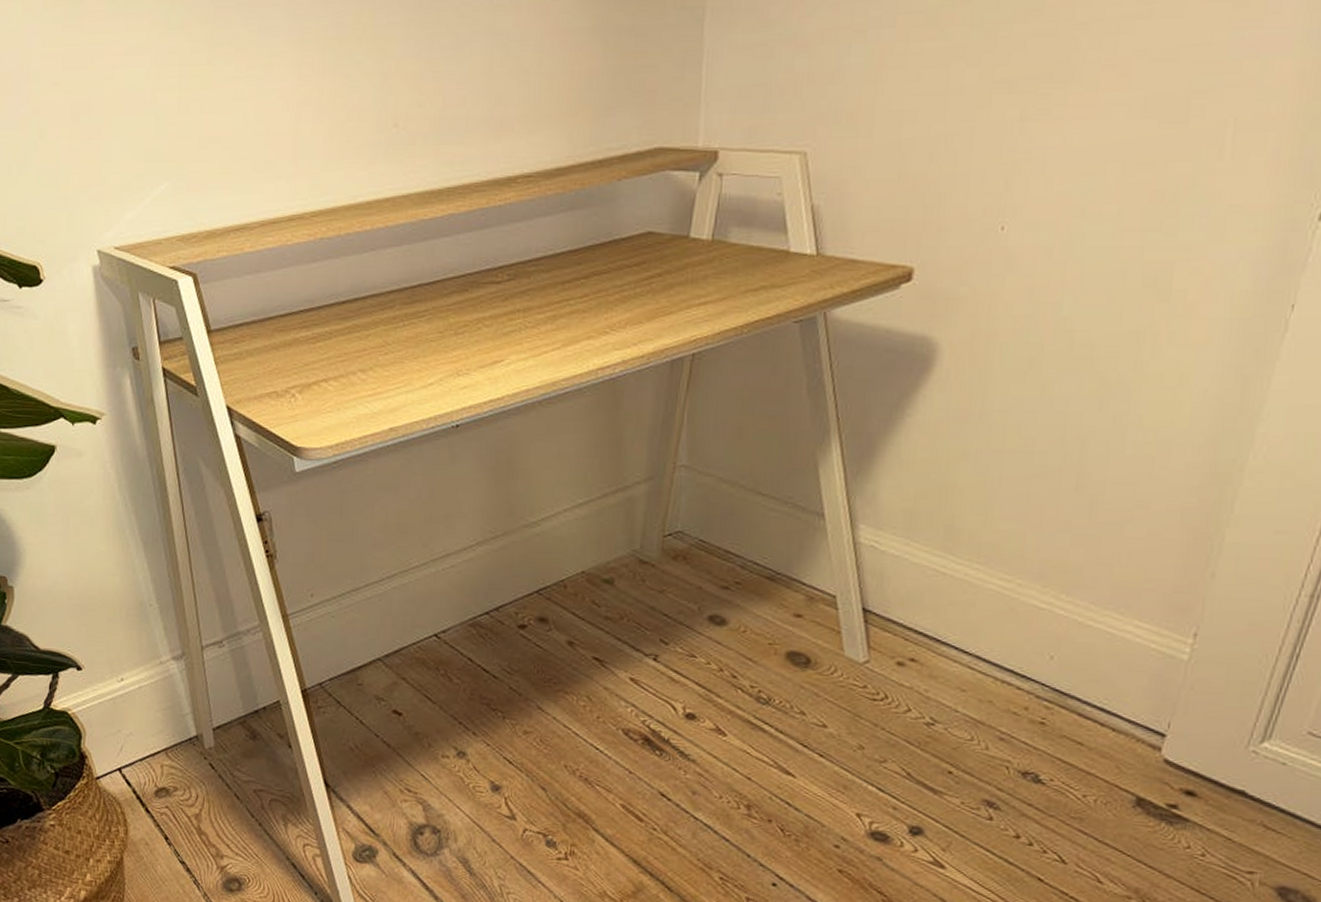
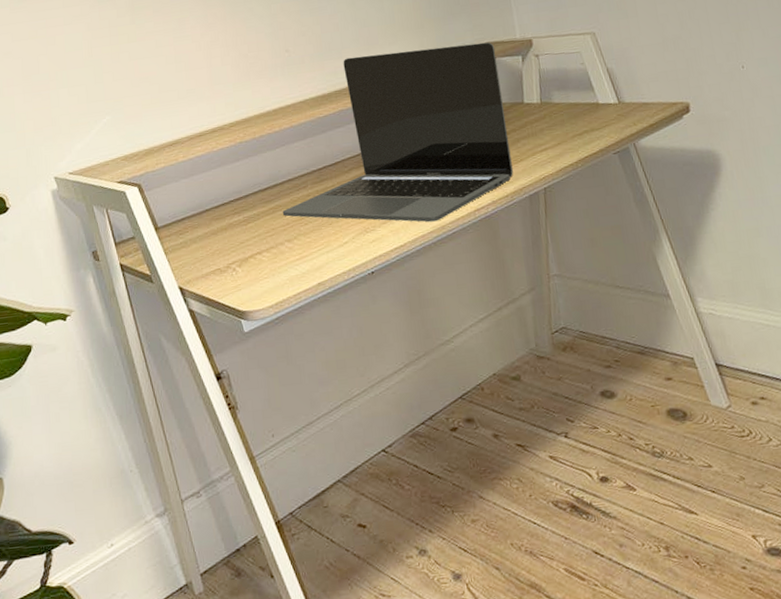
laptop: none [359,144,666,375] -> present [282,41,513,222]

